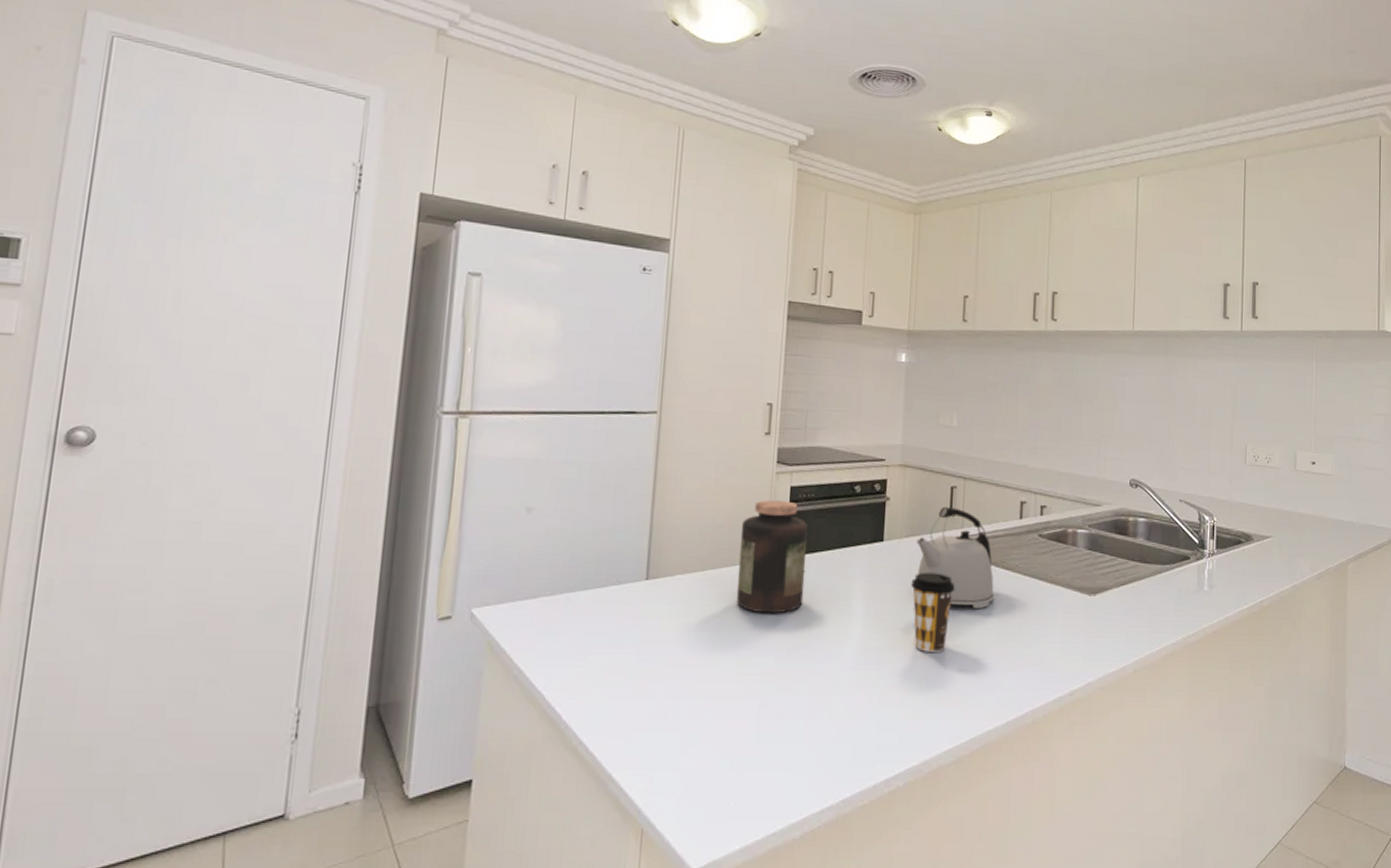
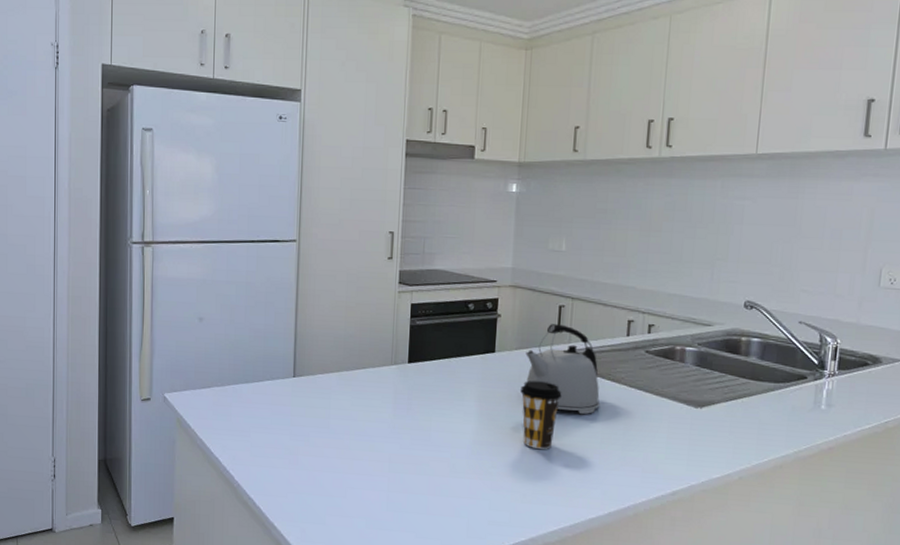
jar: present [736,500,809,614] -> none [366,315,427,410]

